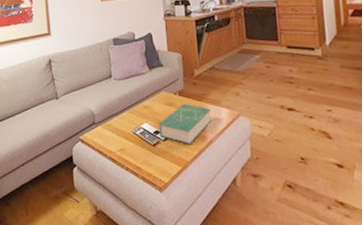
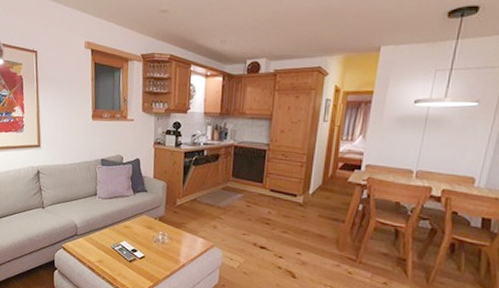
book: present [158,103,213,144] -> none [136,228,188,265]

